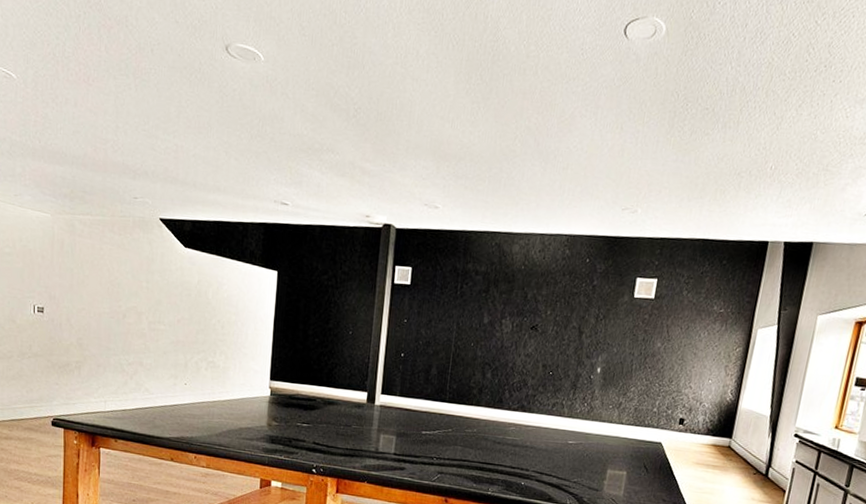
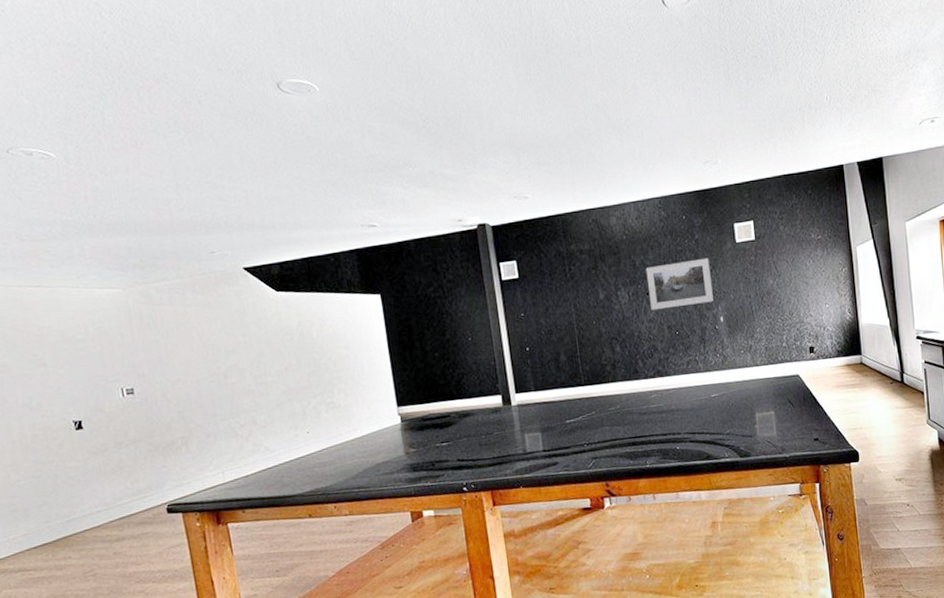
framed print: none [531,302,602,351] -> present [645,257,714,311]

